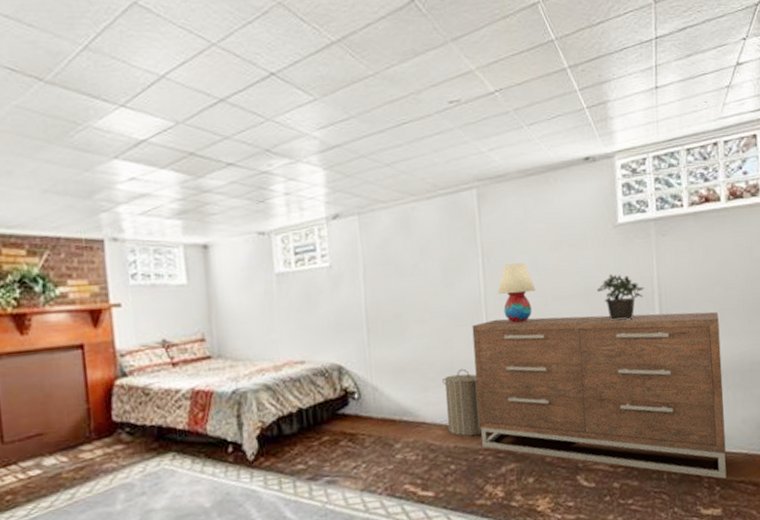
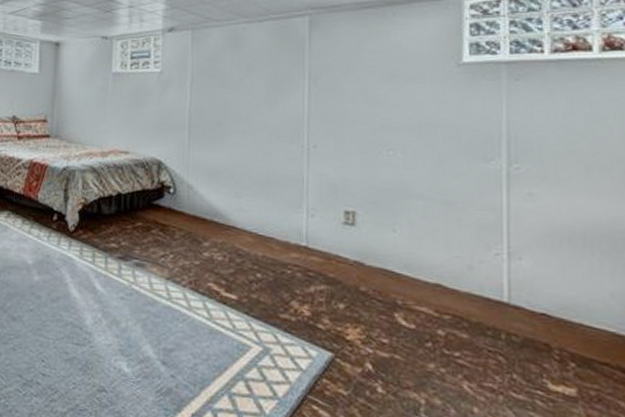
laundry hamper: present [441,368,483,437] -> none [256,182,294,250]
dresser: present [472,312,727,479] -> none [290,140,586,356]
table lamp: present [498,263,536,323] -> none [323,89,364,147]
potted plant: present [597,274,644,321] -> none [433,112,490,161]

